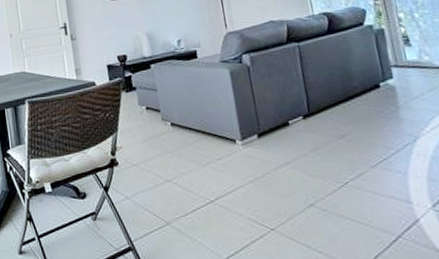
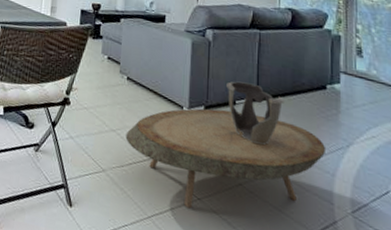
coffee table: none [182,130,393,241] -> present [125,108,327,208]
decorative bowl: none [275,99,341,161] -> present [226,81,286,146]

